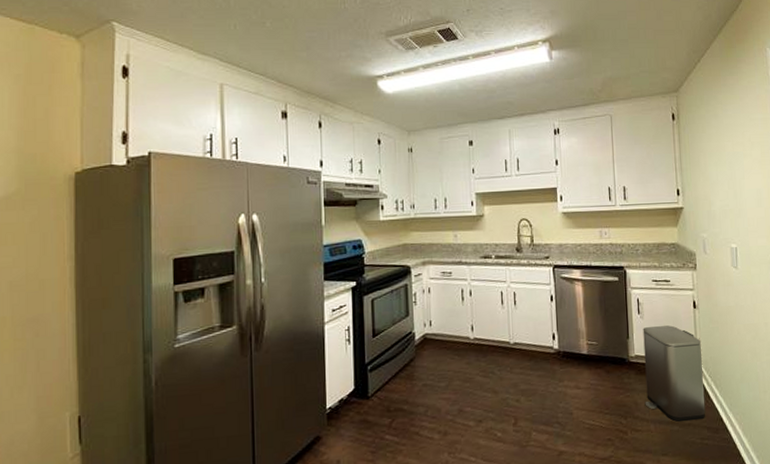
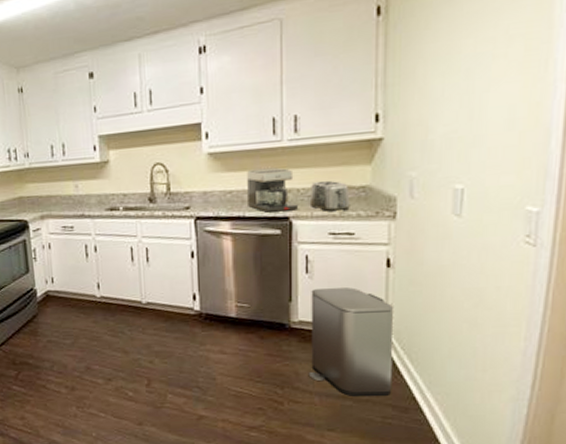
coffee maker: none [592,226,629,263] -> present [247,167,297,213]
toaster: none [637,238,666,263] -> present [309,180,350,212]

